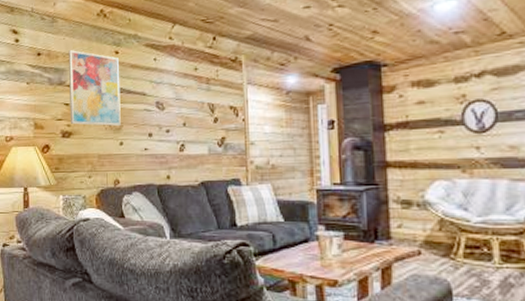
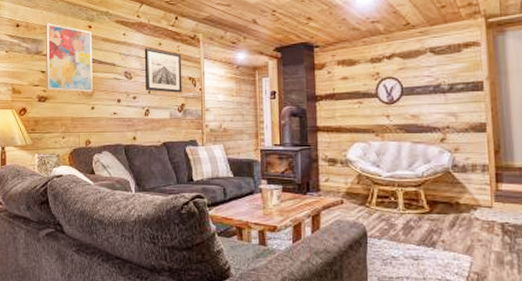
wall art: none [178,73,223,125] -> present [144,48,182,93]

